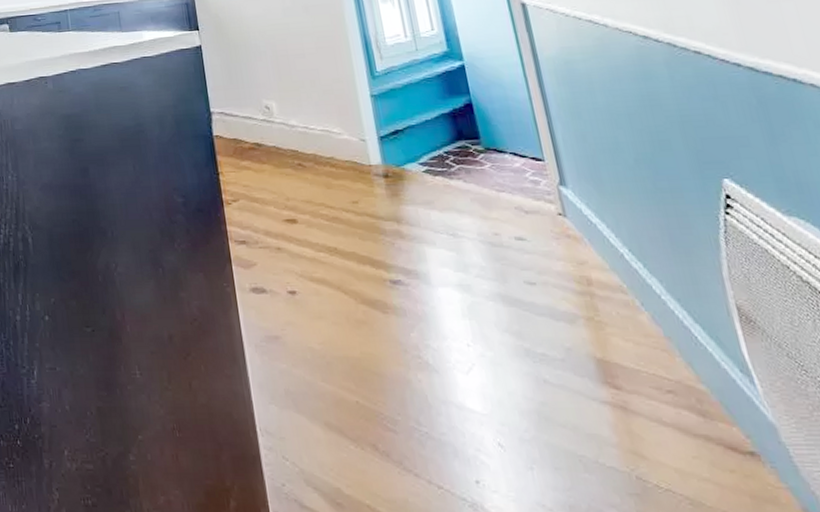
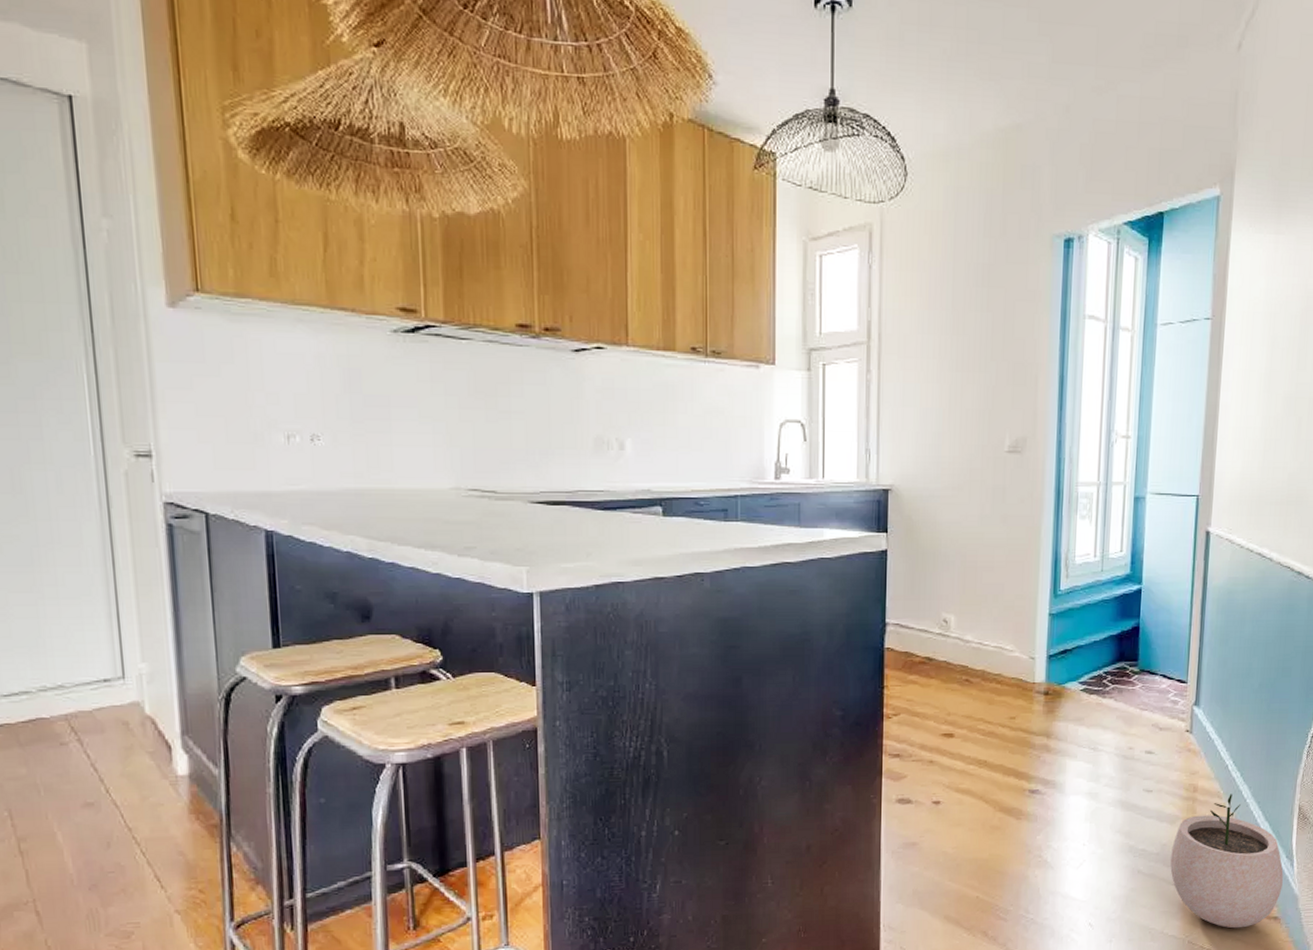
plant pot: none [579,288,749,464] -> present [1170,793,1284,929]

